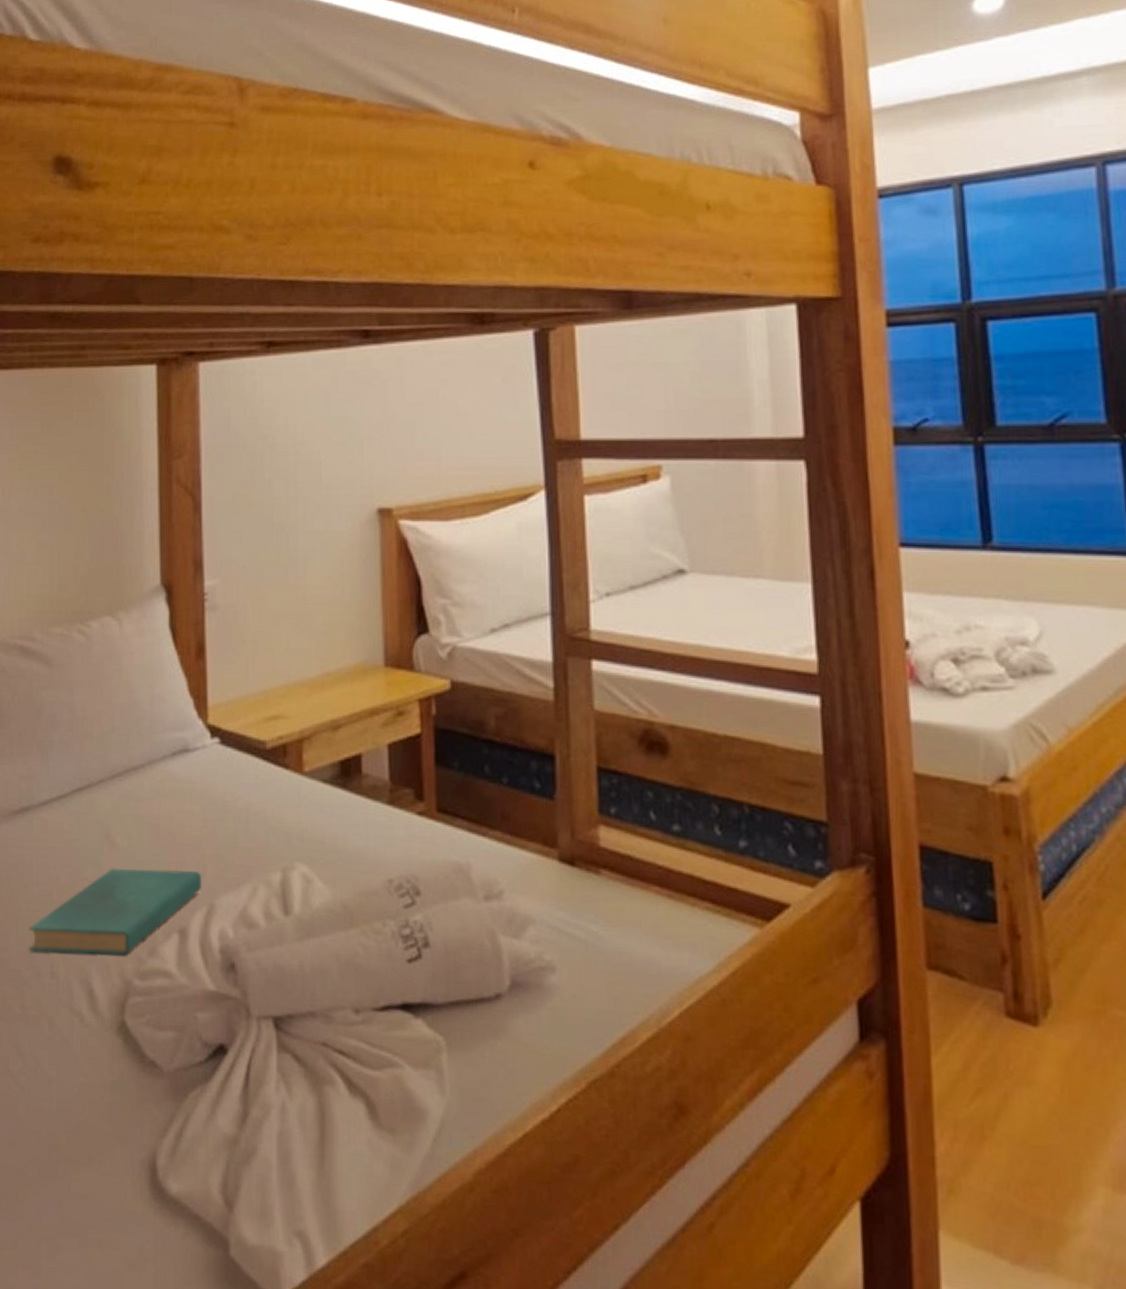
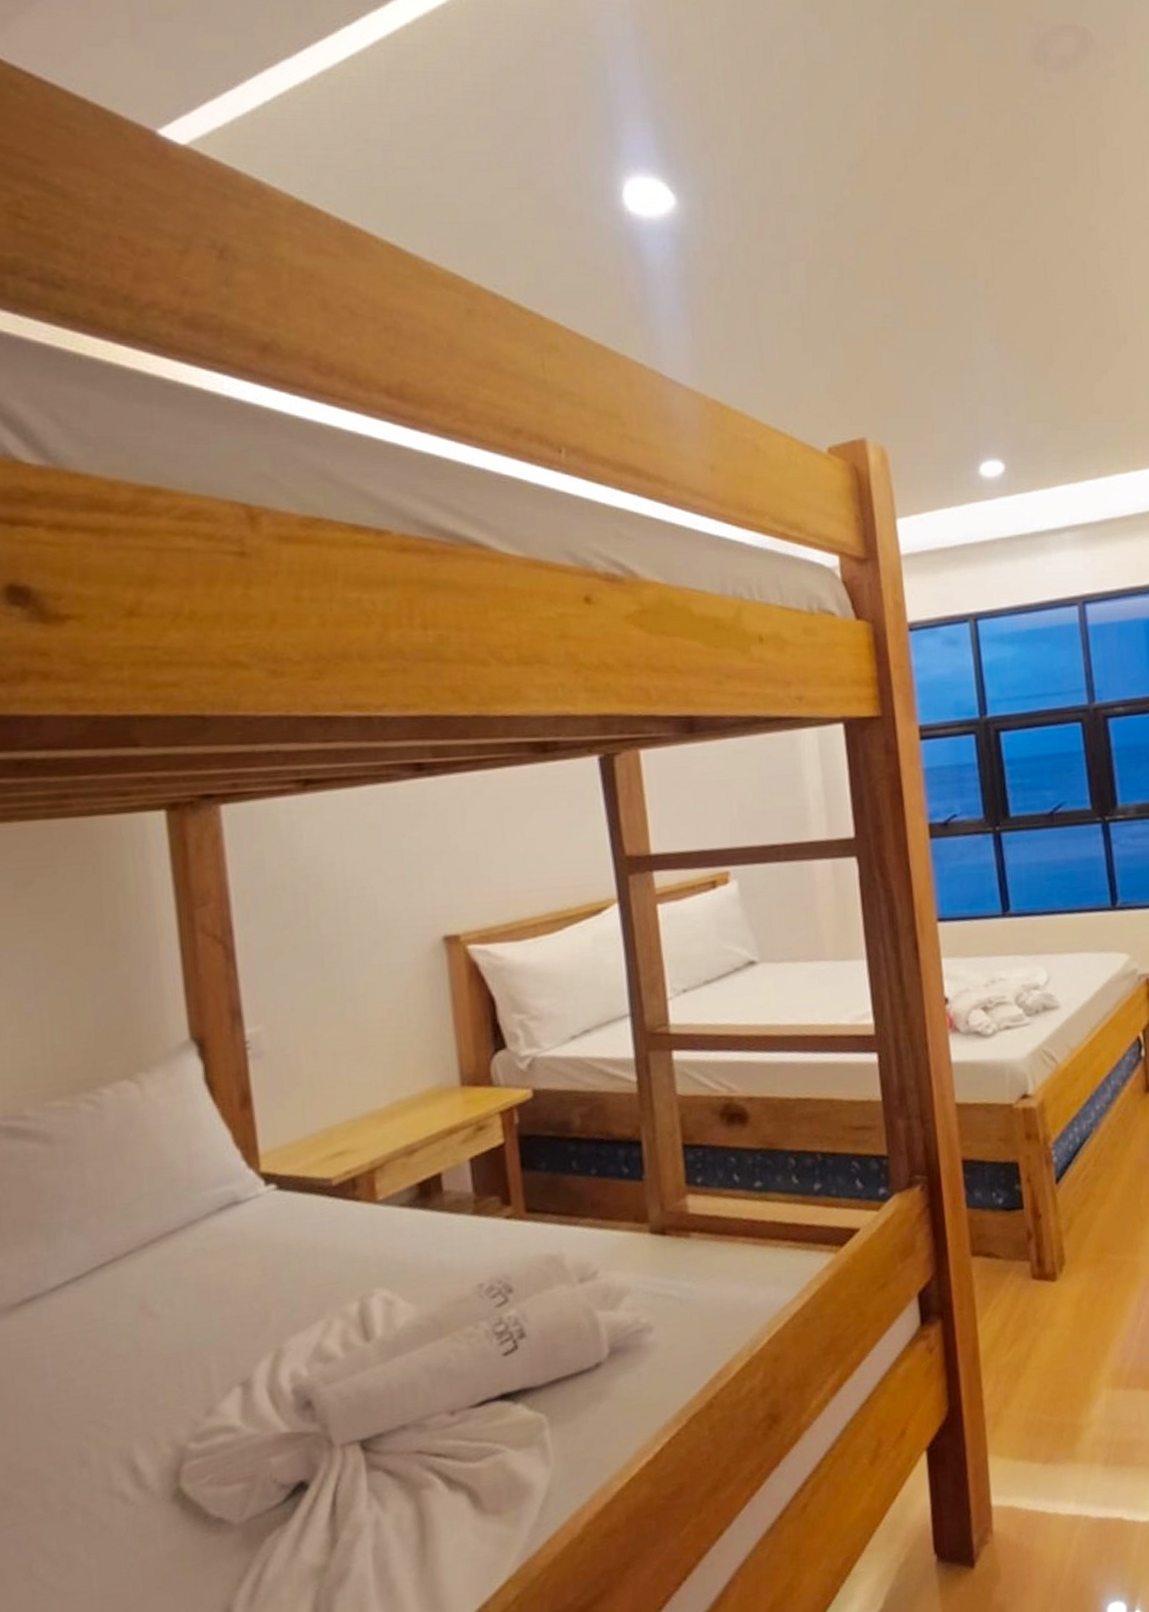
book: present [28,867,202,955] -> none [45,1320,266,1446]

